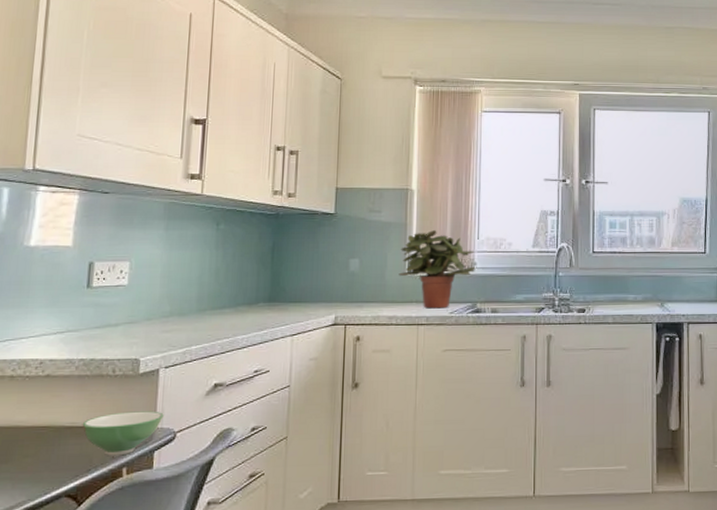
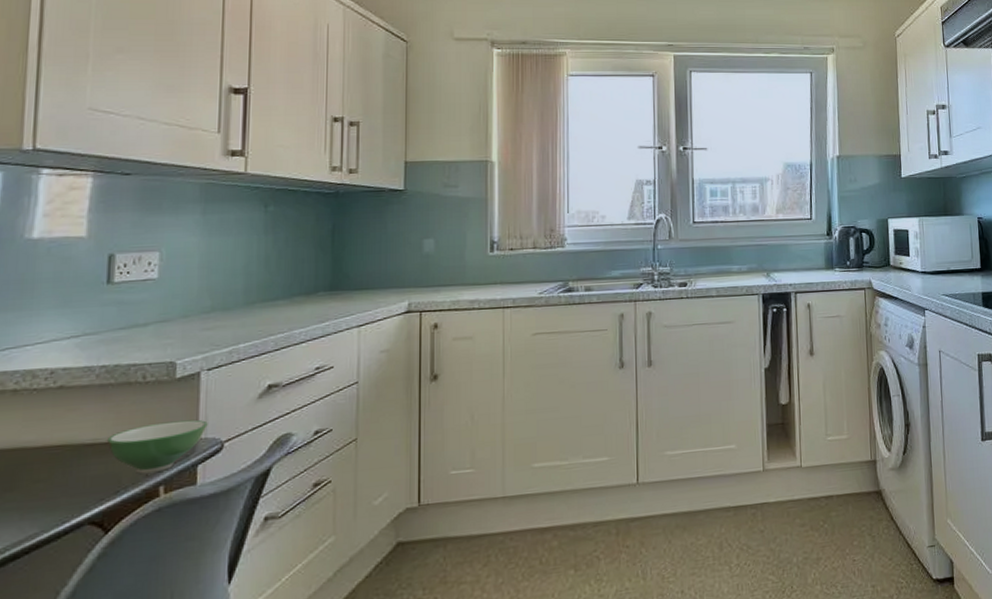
potted plant: present [398,229,476,309] -> none [480,204,566,290]

